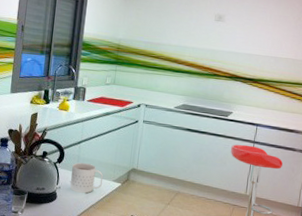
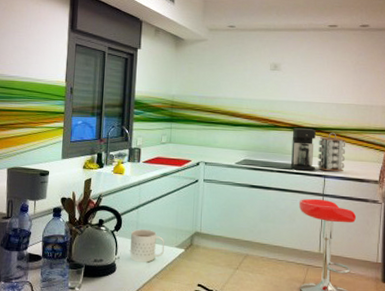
coffee maker: none [225,78,253,119] -> present [290,128,316,171]
spice rack: none [251,84,280,122] -> present [317,132,346,172]

